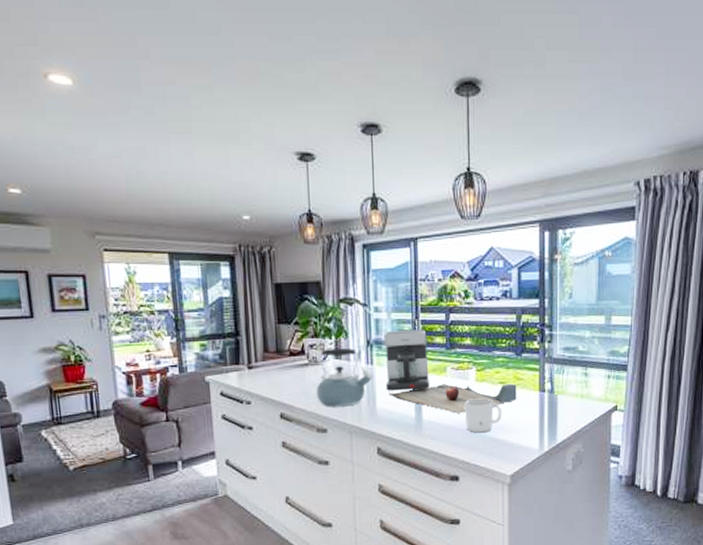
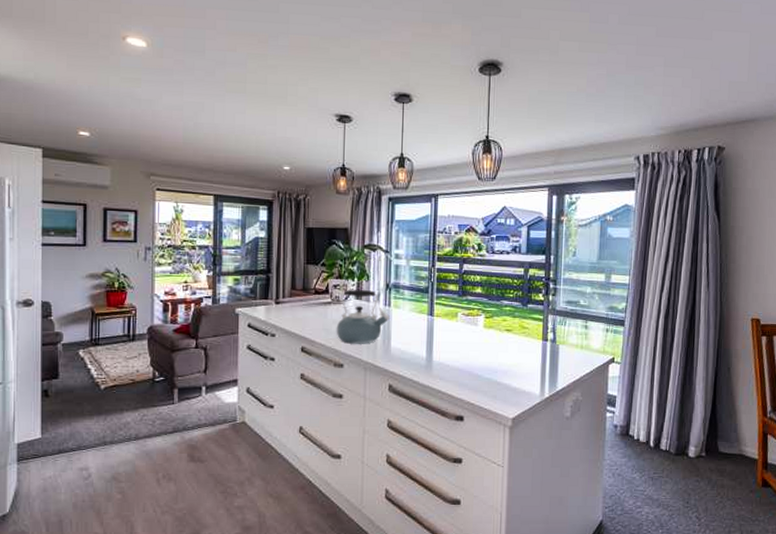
coffee maker: present [384,329,429,391] -> none [400,276,442,332]
cutting board: present [388,383,517,413] -> none [403,328,522,357]
mug: present [465,398,502,433] -> none [472,343,507,376]

